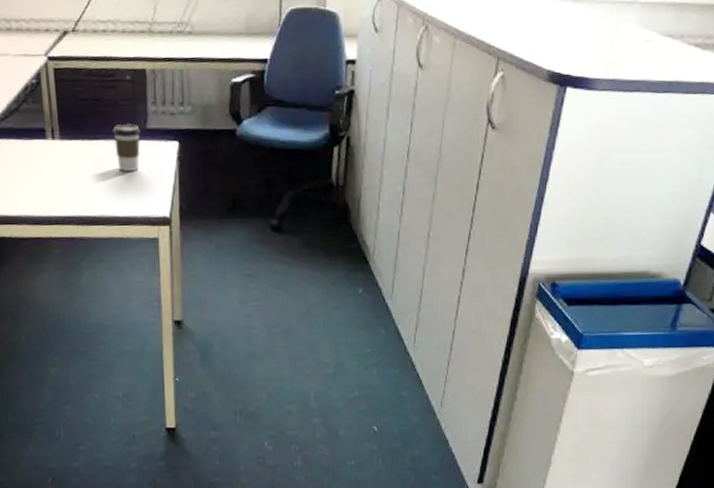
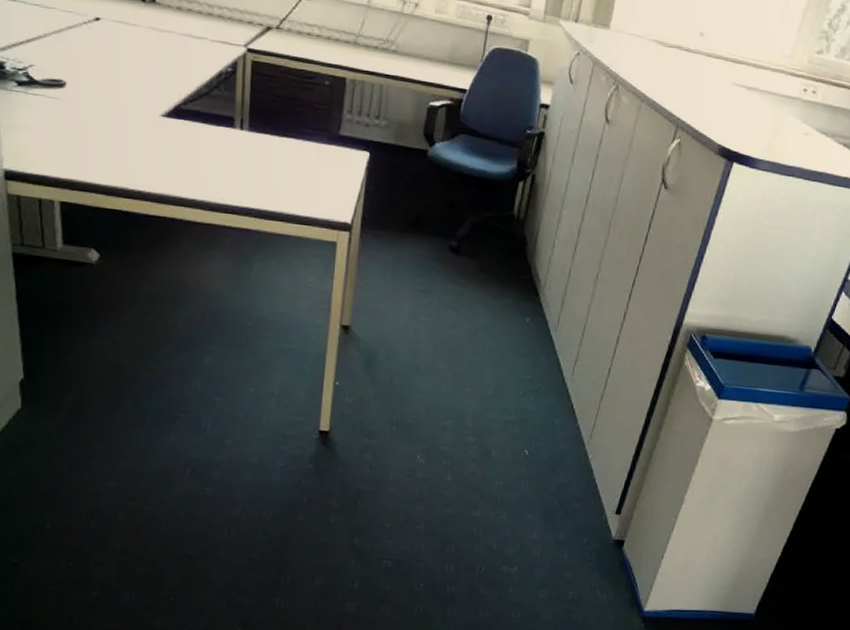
coffee cup: present [113,124,140,171] -> none [304,126,332,174]

